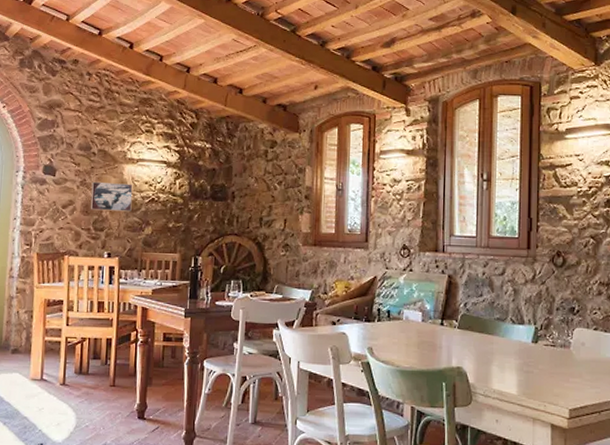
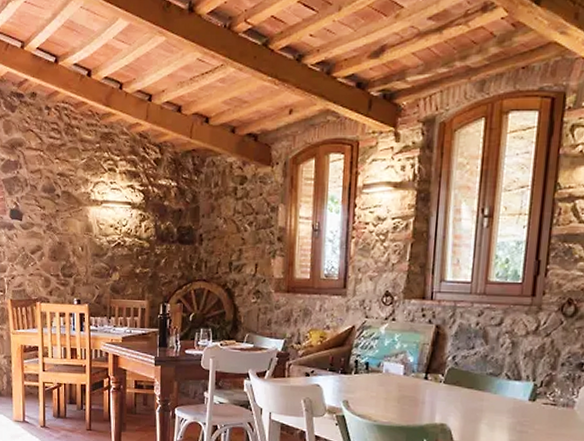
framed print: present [90,181,133,212] -> none [57,225,98,257]

